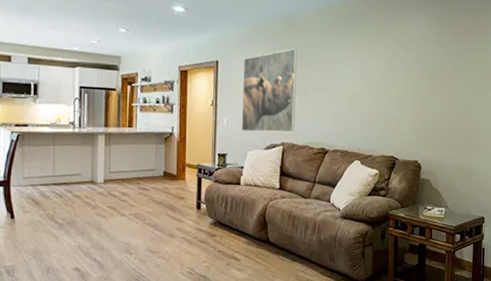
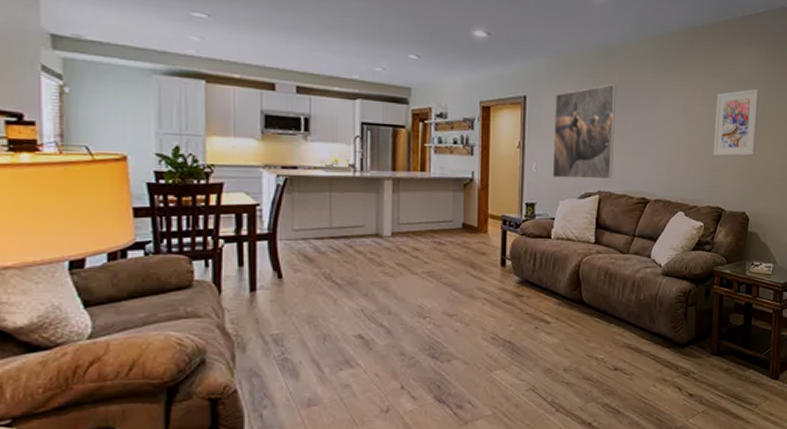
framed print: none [387,49,428,110] -> present [714,89,759,156]

